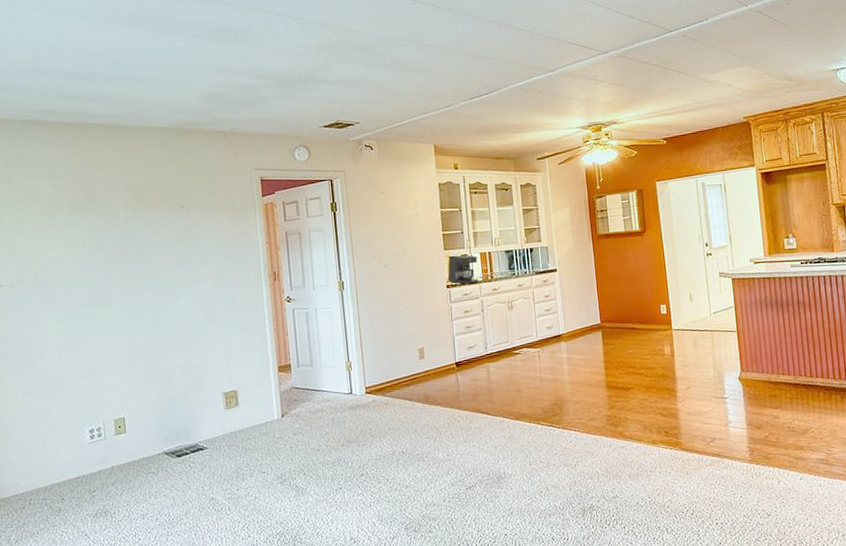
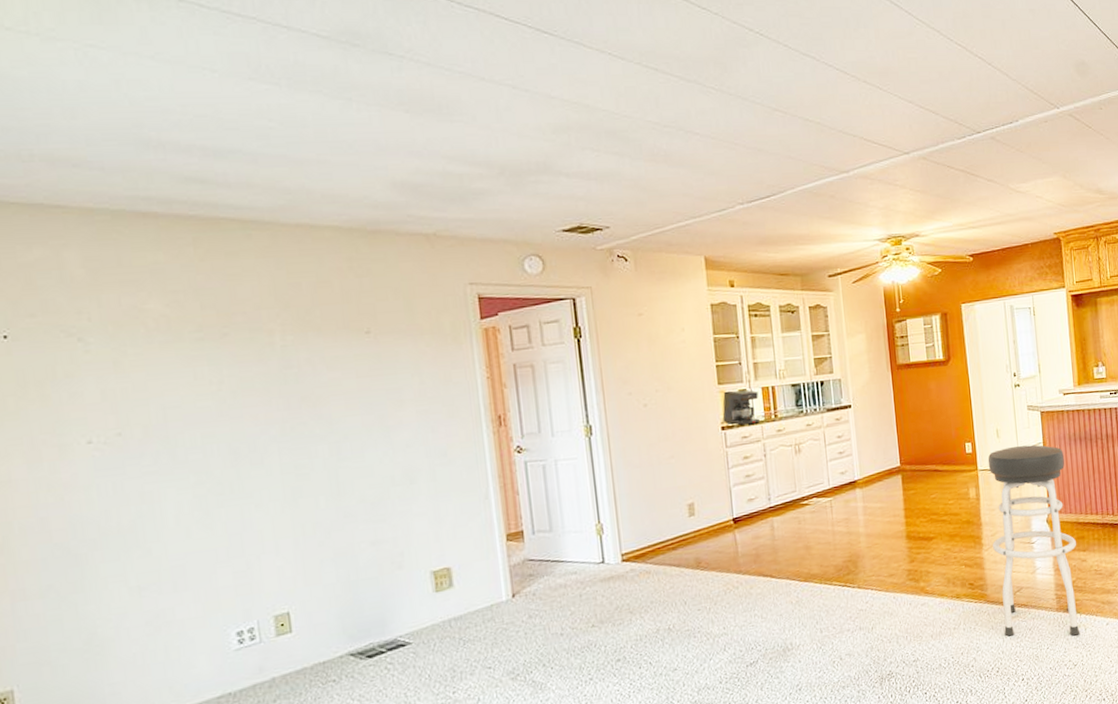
bar stool: none [681,308,774,487] -> present [987,444,1080,637]

